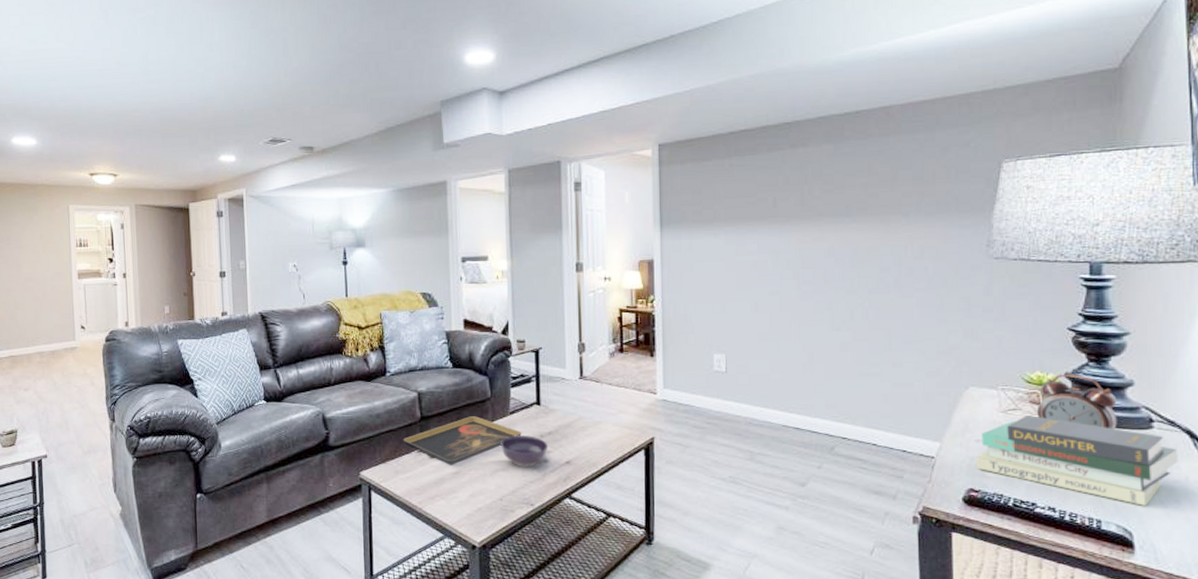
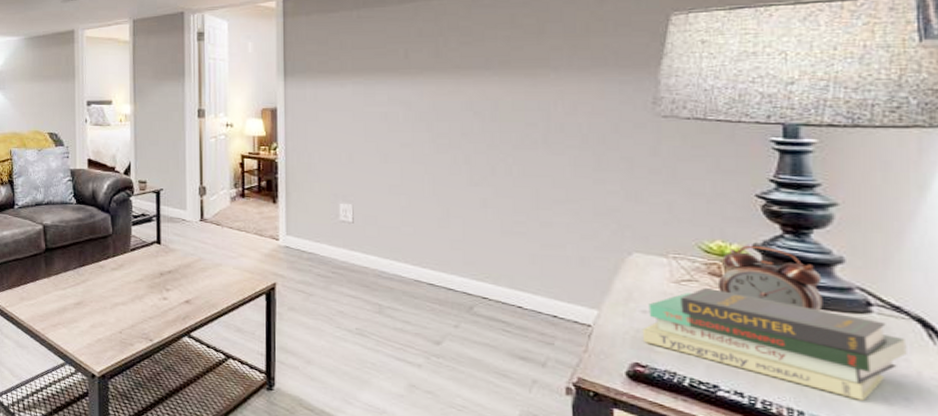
decorative tray: present [403,416,522,465] -> none [28,251,142,296]
bowl: present [501,436,549,466] -> none [121,272,168,303]

